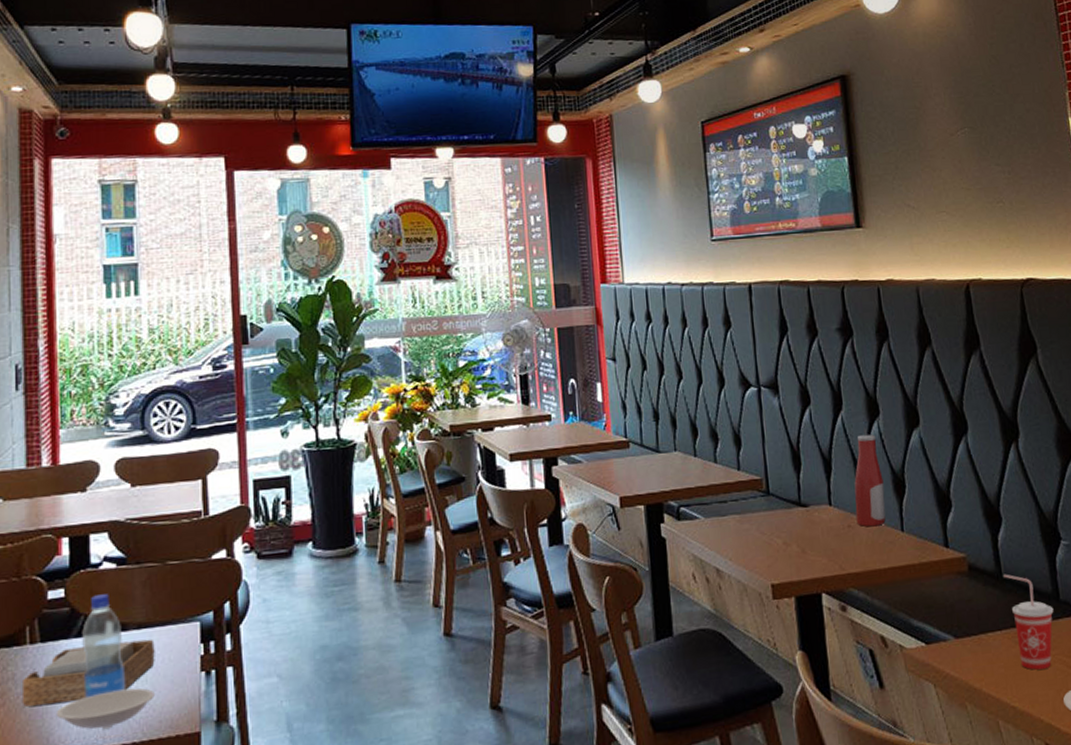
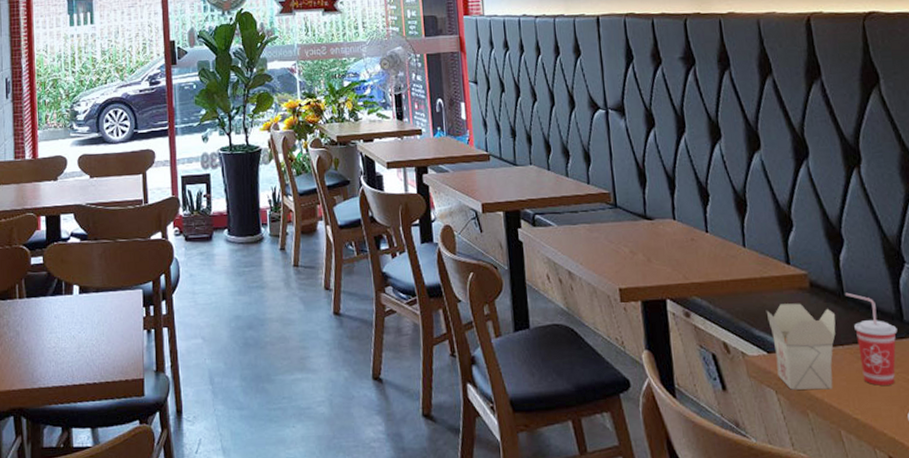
napkin holder: present [21,639,155,708] -> none [13,301,109,348]
dish: present [55,688,155,730] -> none [38,339,109,371]
bottle: present [82,594,125,699] -> none [56,263,87,345]
bottle: present [854,434,886,527] -> none [697,155,728,241]
takeout container: none [924,588,994,682] -> present [766,303,836,390]

